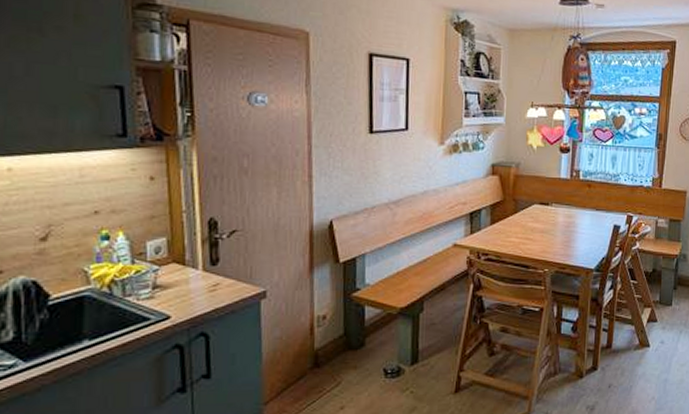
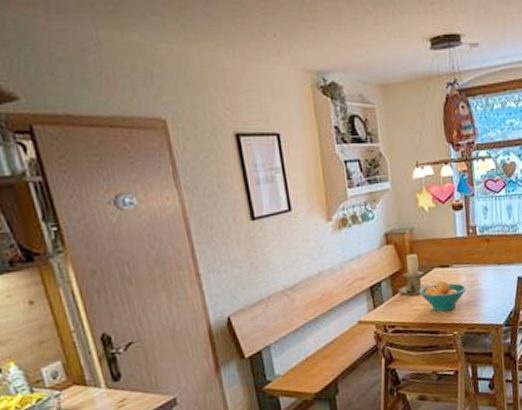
candle holder: none [496,187,528,227] -> present [397,253,430,296]
fruit bowl: none [516,217,563,247] -> present [418,280,467,312]

